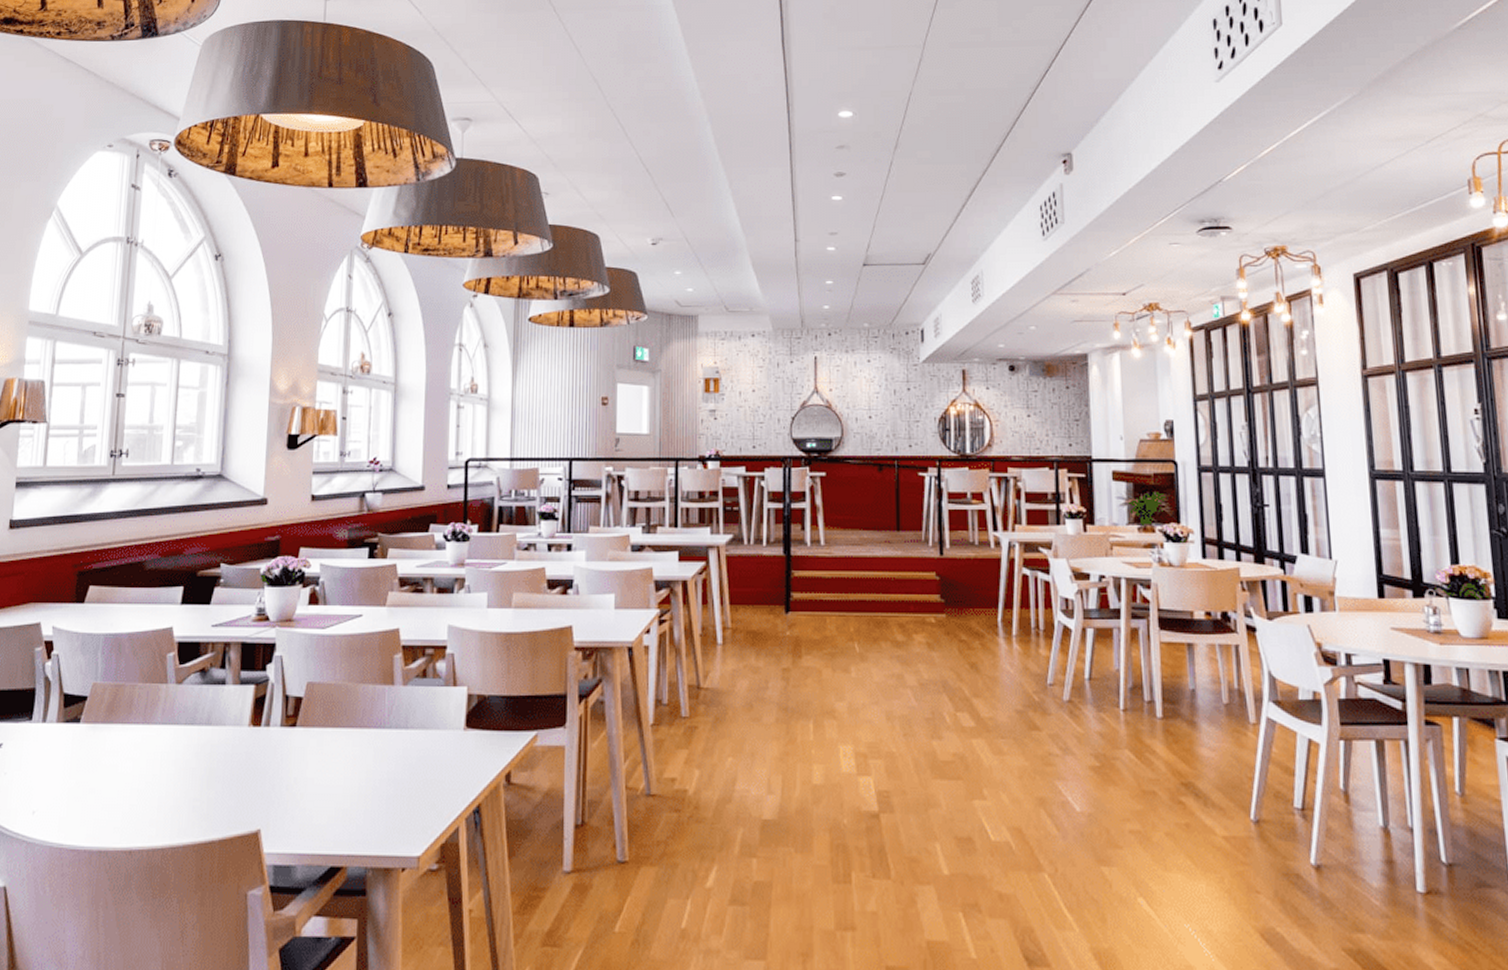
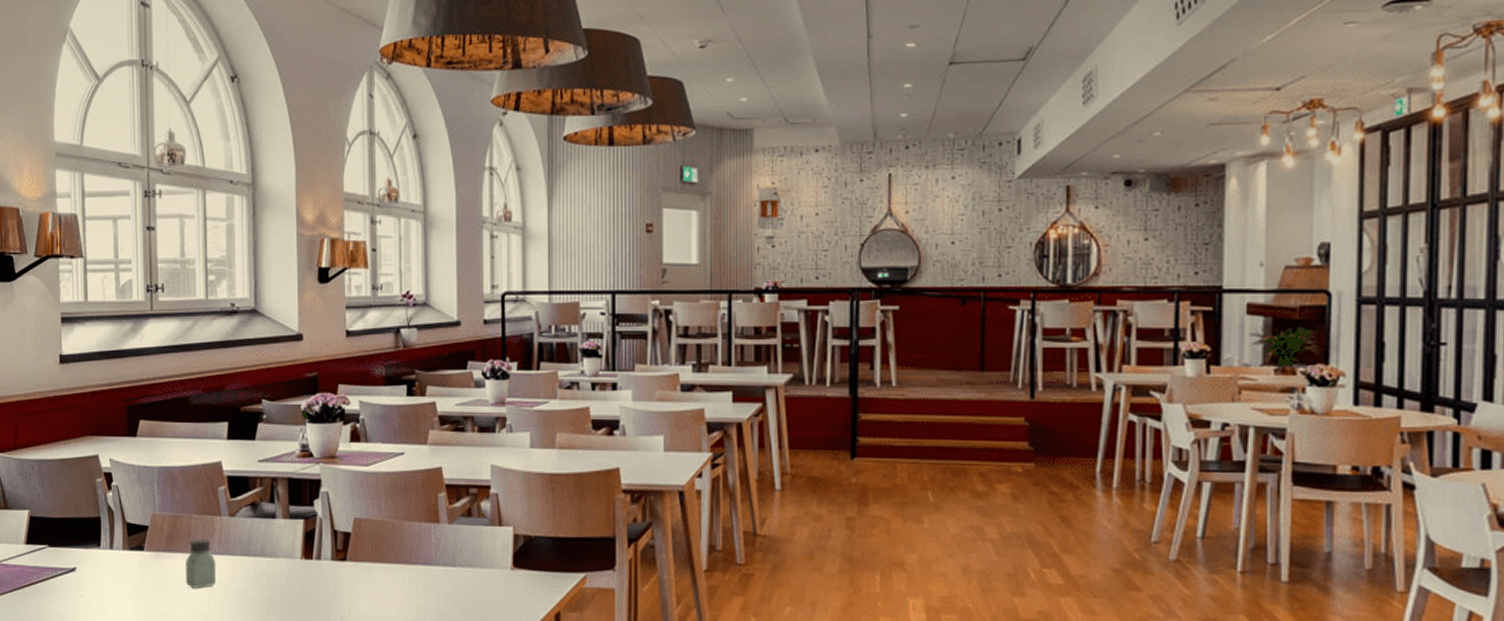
saltshaker: none [123,707,157,762] -> present [186,538,216,589]

